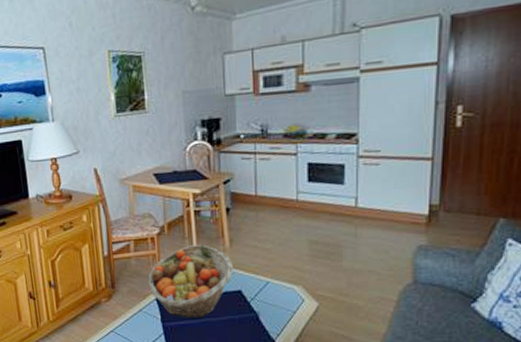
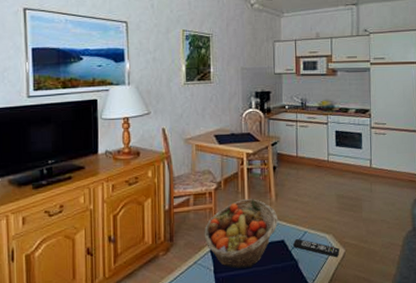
remote control: none [253,289,312,312] -> present [293,238,340,258]

